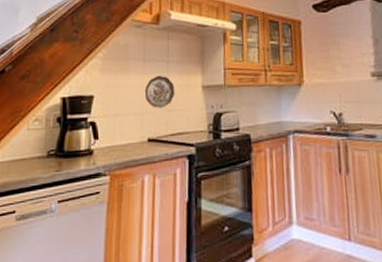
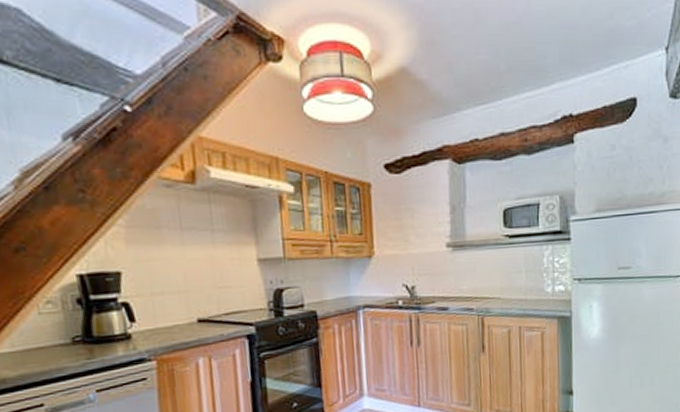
decorative plate: present [144,75,175,108] -> none [186,246,226,285]

